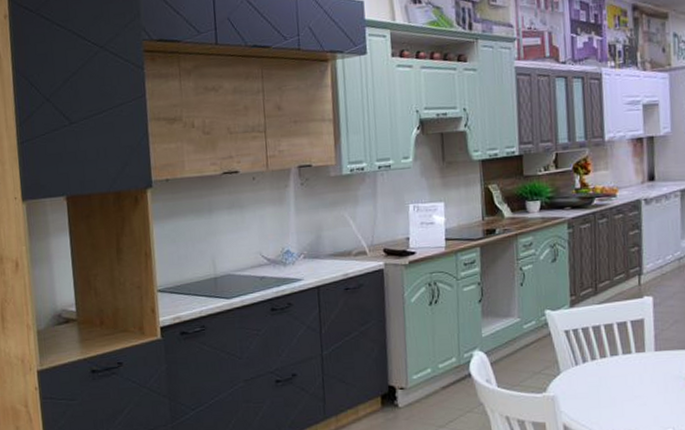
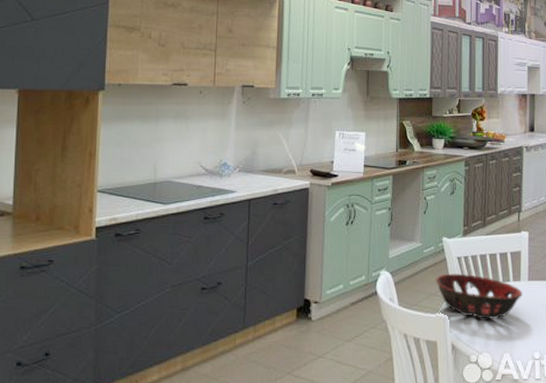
decorative bowl: none [540,348,648,397] -> present [436,273,522,319]

